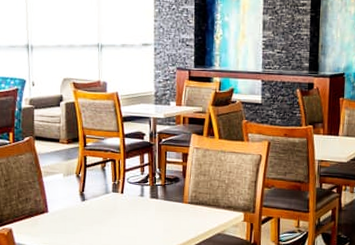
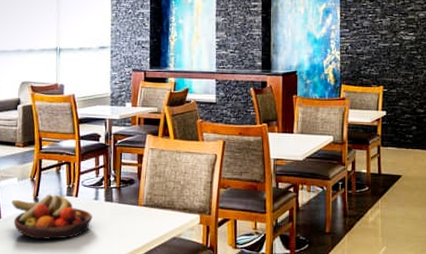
fruit bowl: none [58,190,139,233] -> present [12,194,93,239]

